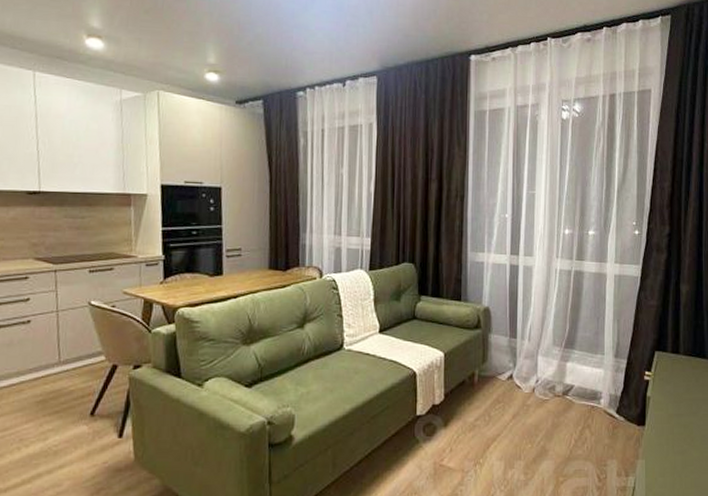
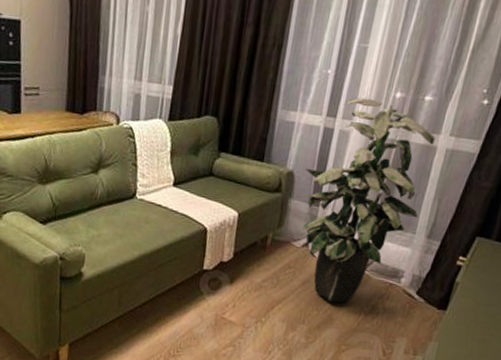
indoor plant: none [500,236,603,433] -> present [301,97,435,303]

